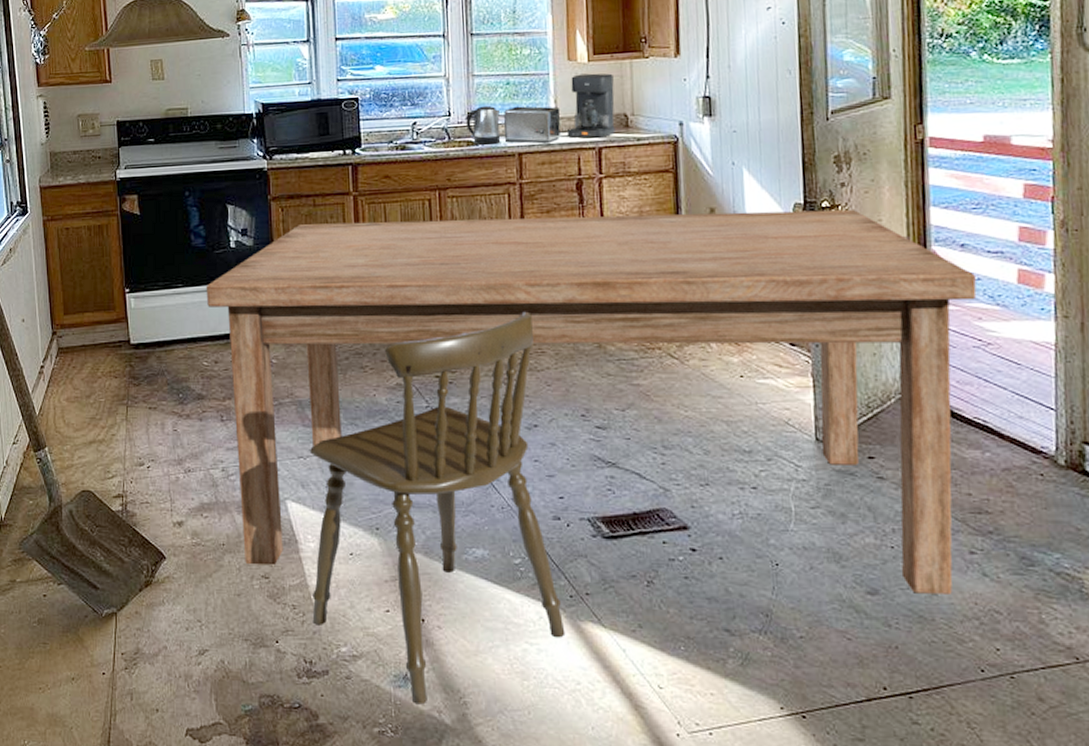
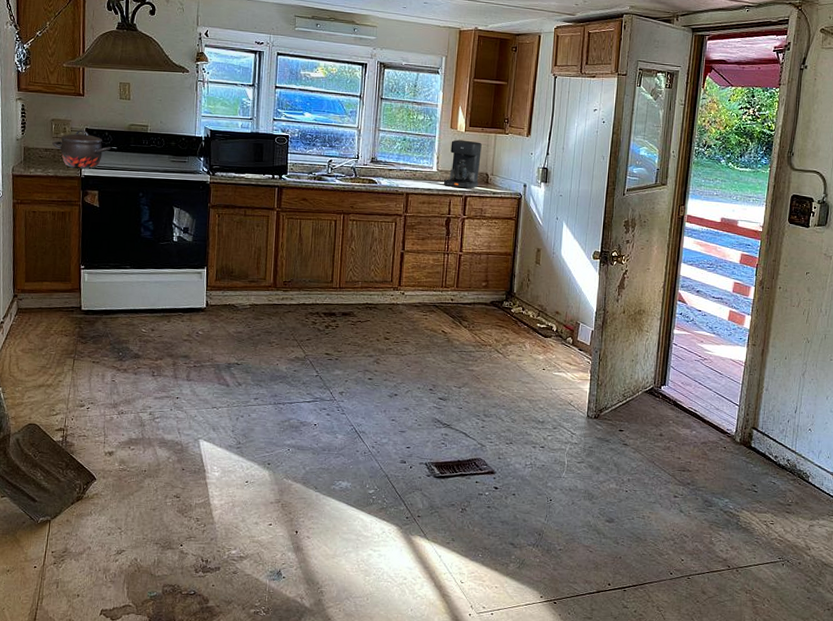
cooking pot: none [80,123,147,171] -> present [52,129,111,169]
dining table: present [206,209,977,594] -> none [149,229,703,524]
dining chair: present [310,311,566,705] -> none [211,311,402,593]
kettle: present [466,105,501,145] -> none [370,154,396,184]
toaster: present [503,106,561,144] -> none [397,157,441,189]

